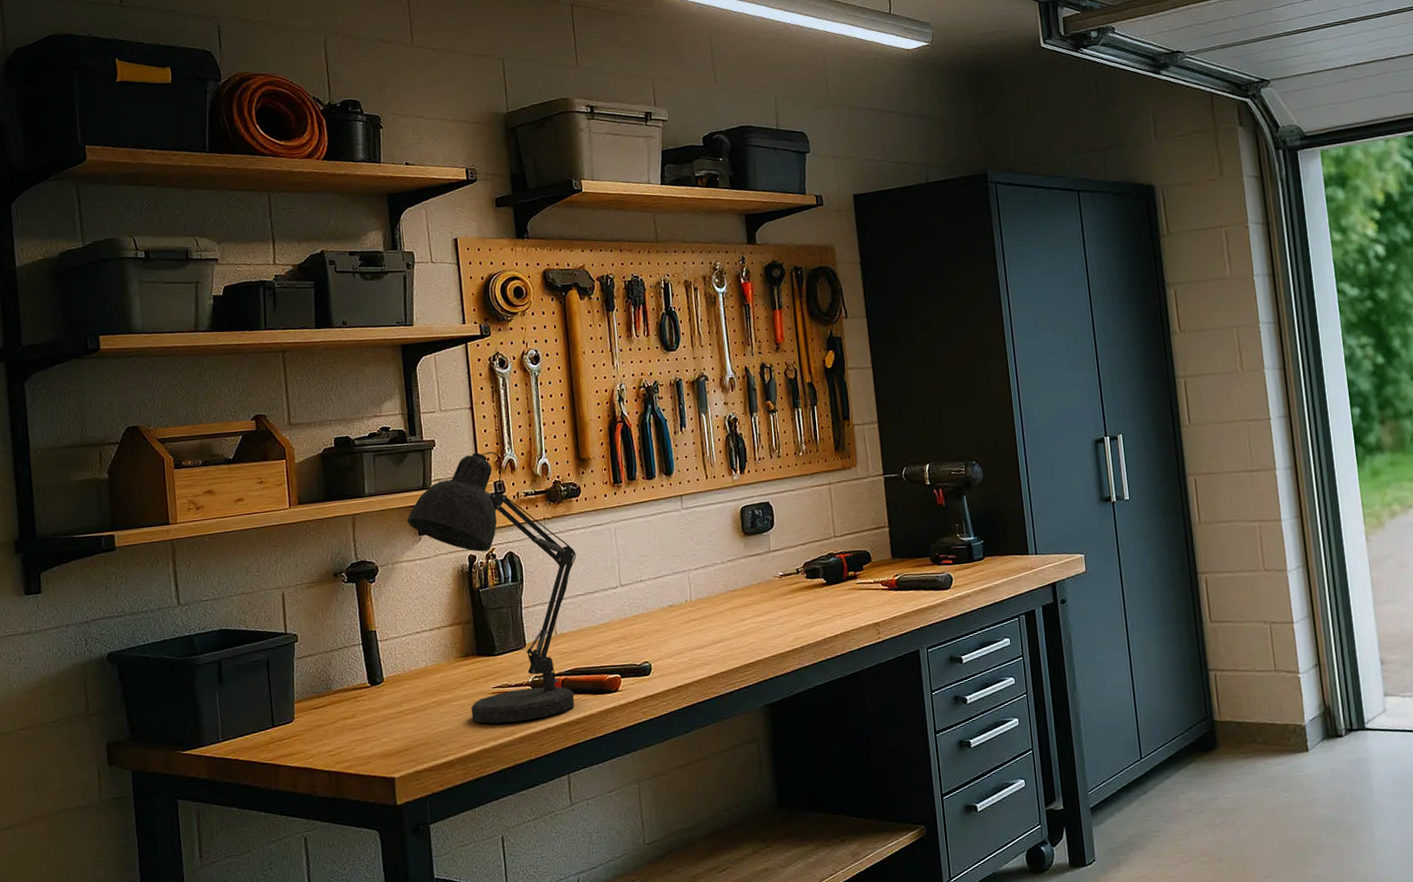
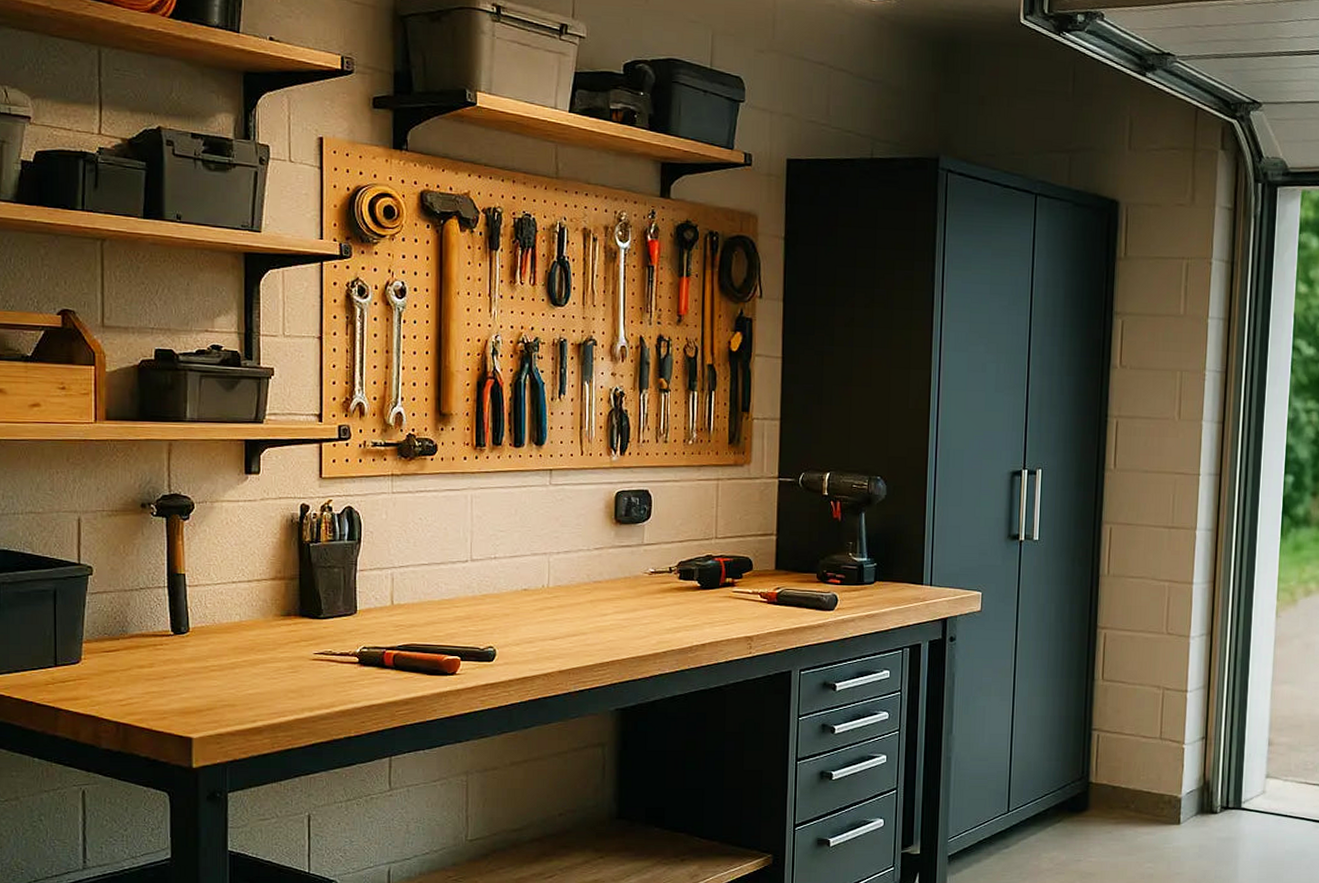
desk lamp: present [406,452,576,724] -> none [232,389,424,694]

